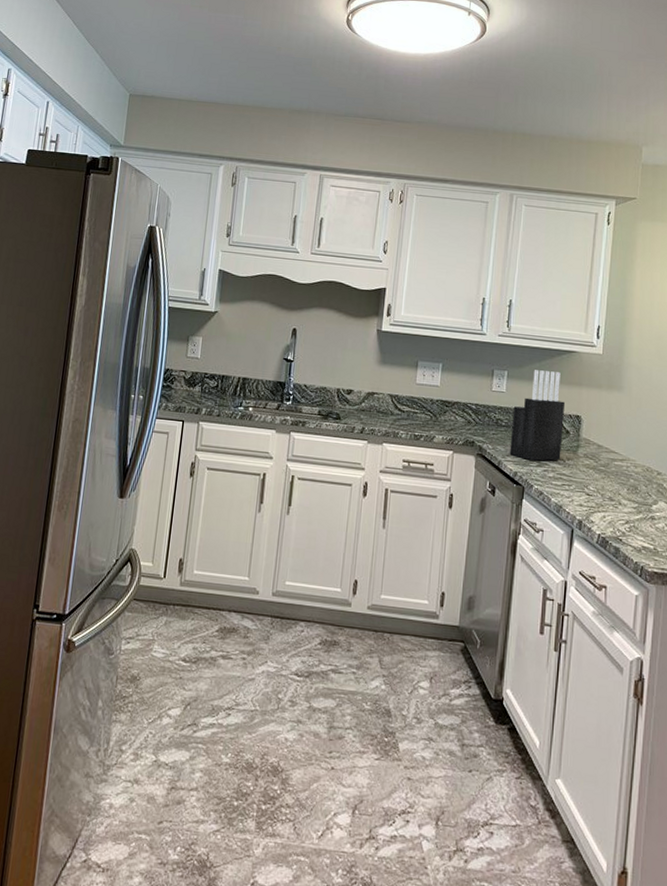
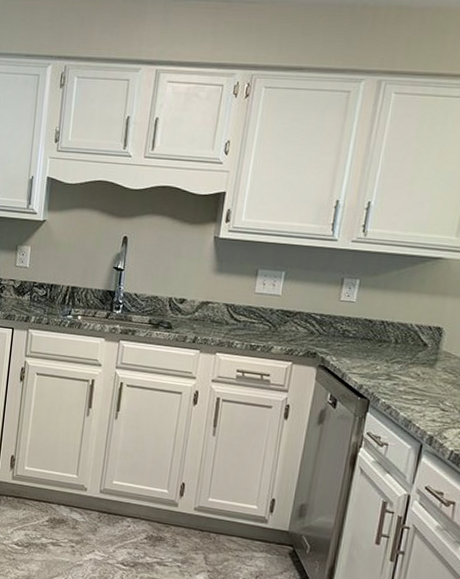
knife block: present [509,370,566,461] -> none [355,278,426,375]

